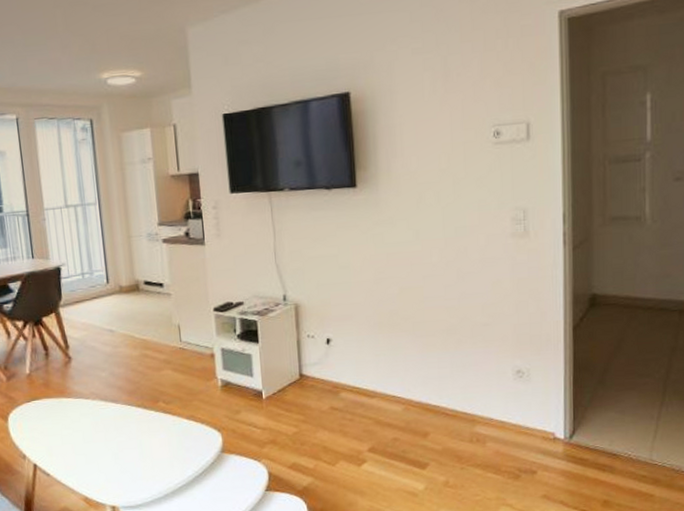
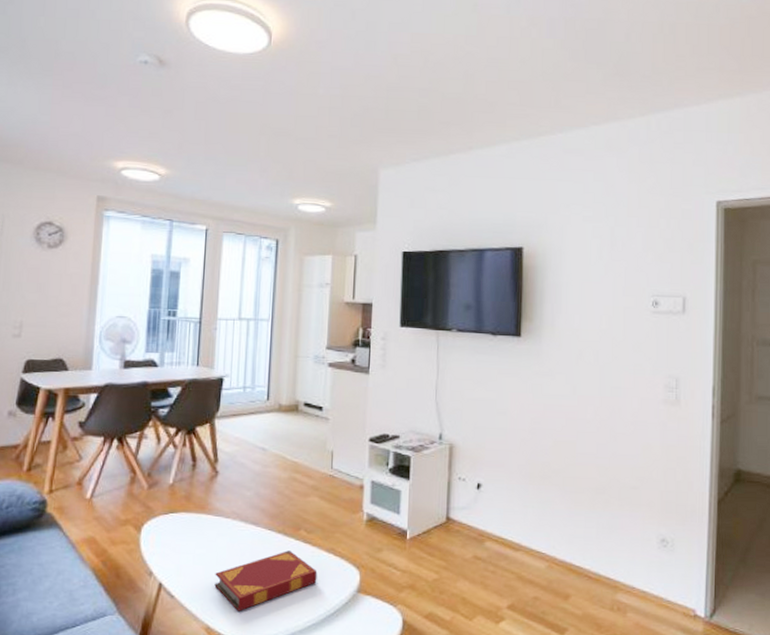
hardback book: none [84,422,182,481] -> present [214,550,318,611]

